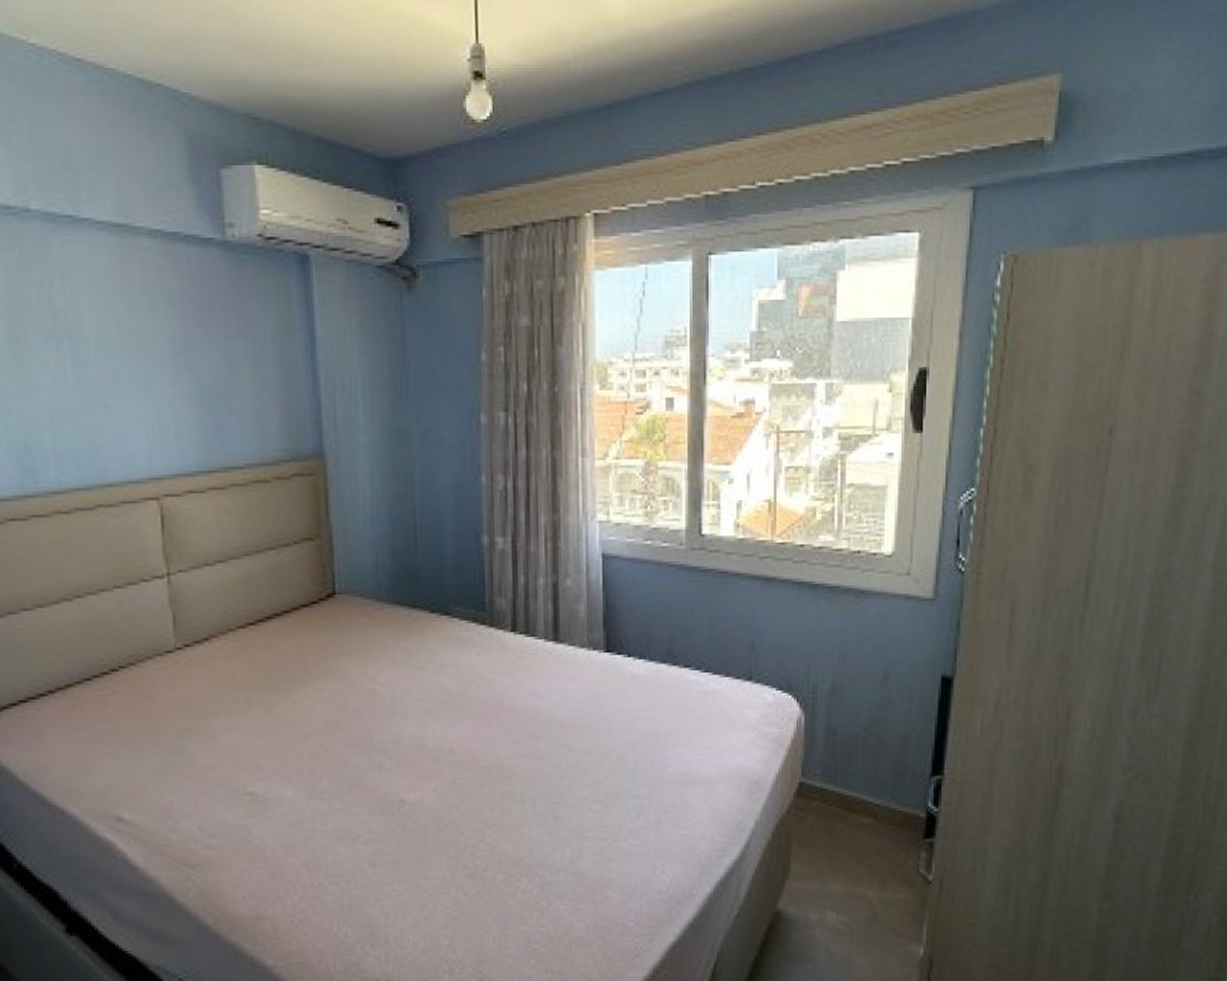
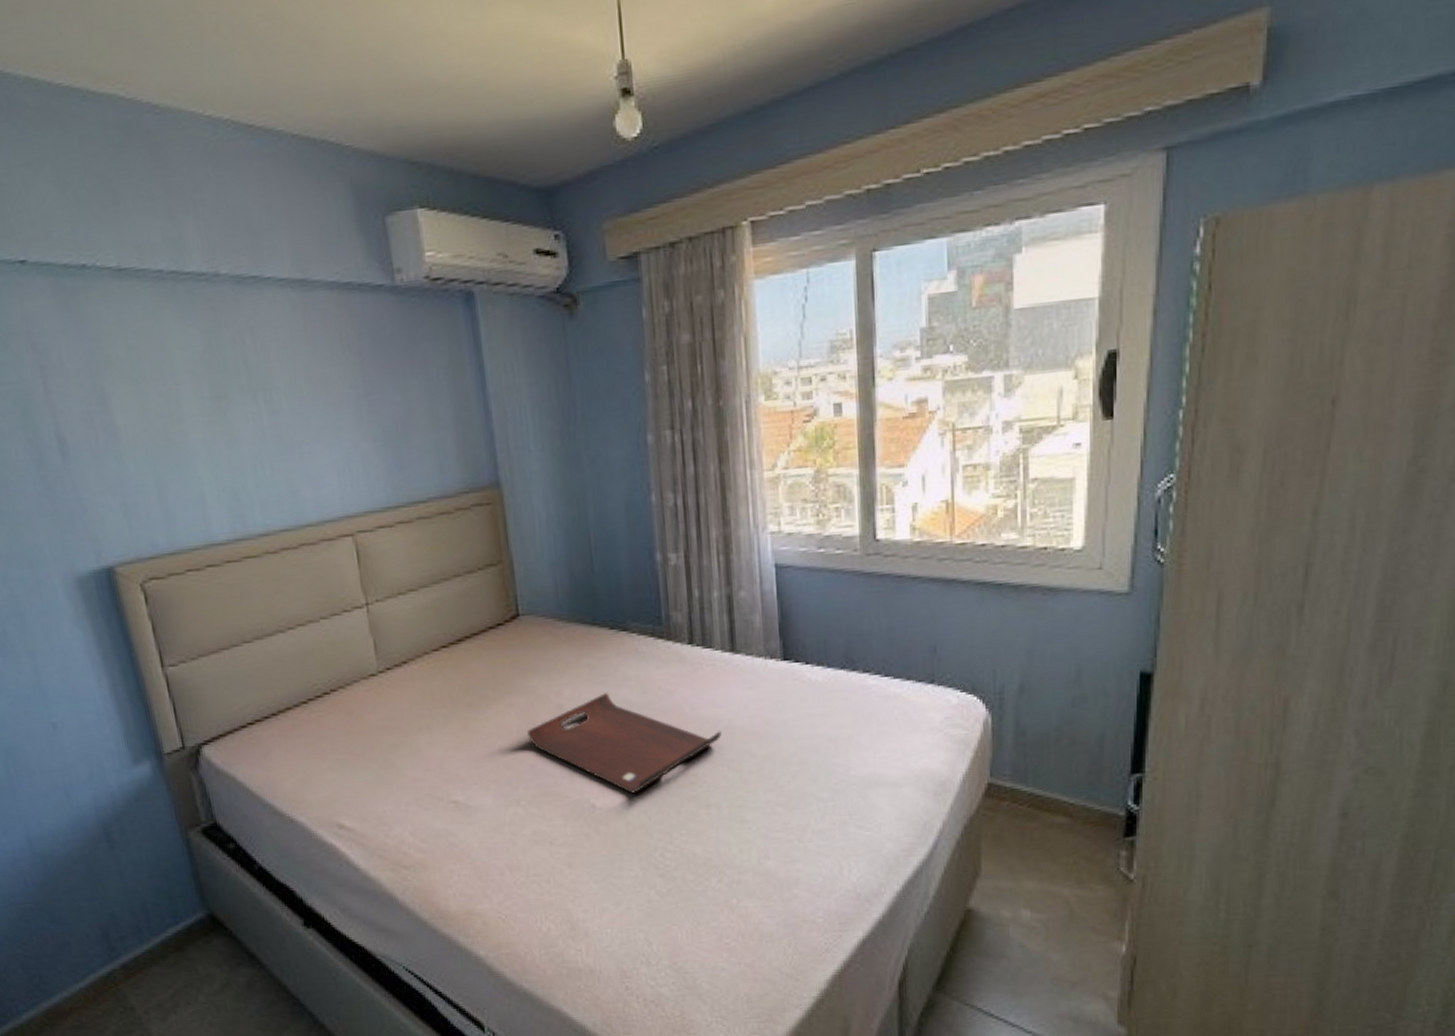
serving tray: none [336,680,540,787] -> present [527,693,722,794]

